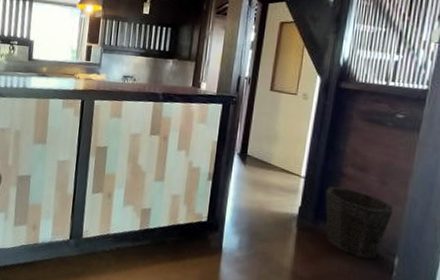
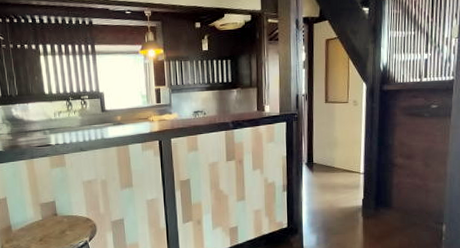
waste bin: present [325,186,393,260] -> none [382,175,437,231]

